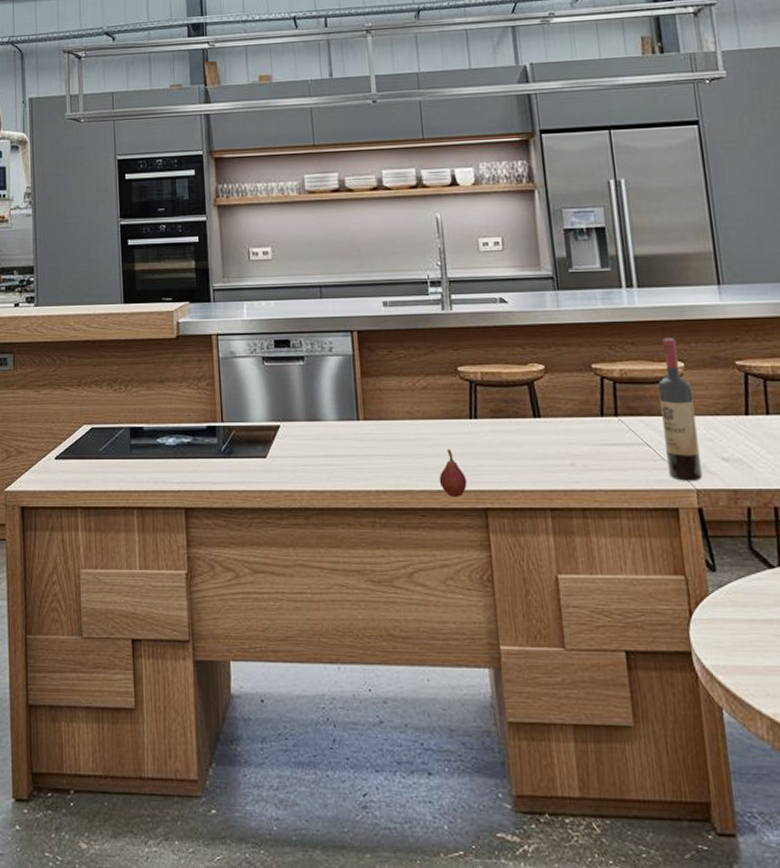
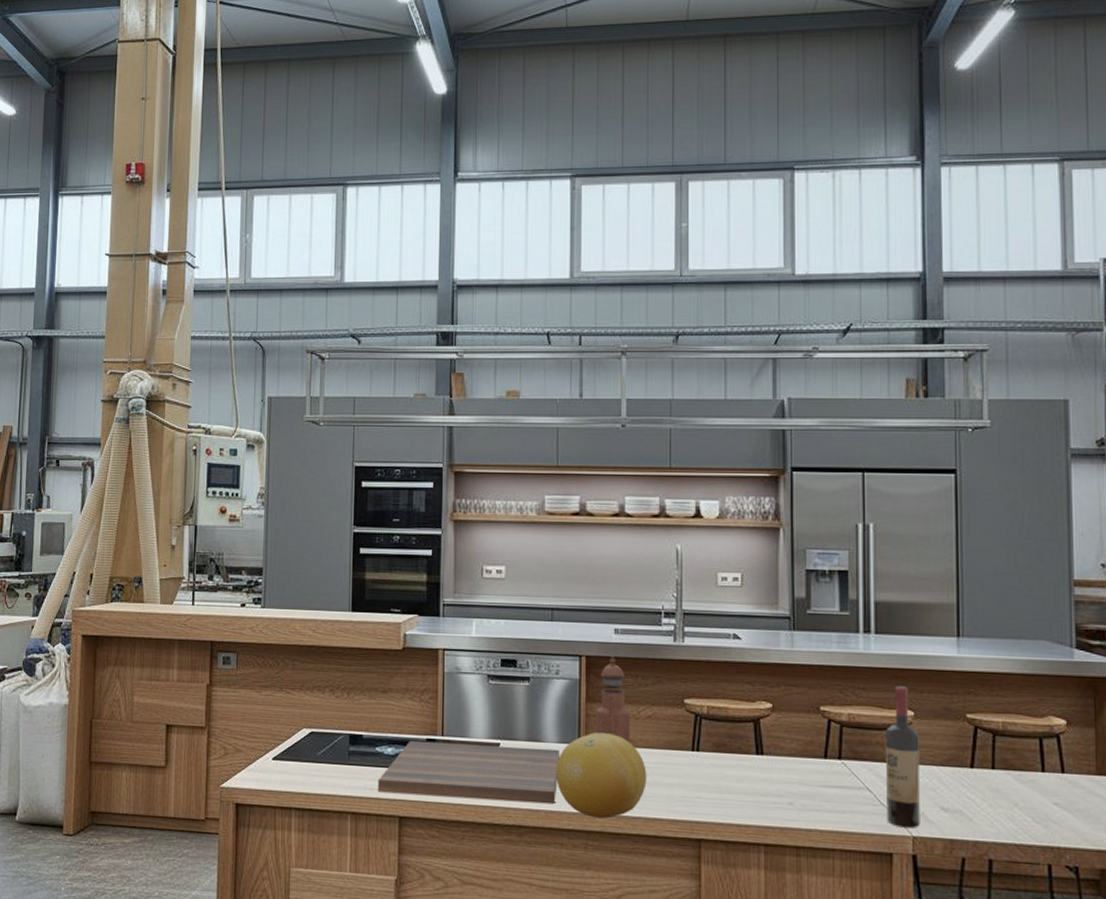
cutting board: none [161,427,340,485] -> present [377,740,559,805]
fruit: none [337,406,428,494] -> present [556,732,647,819]
coffeepot: none [372,328,409,416] -> present [596,655,631,743]
fruit: present [439,449,467,497] -> none [655,779,683,826]

